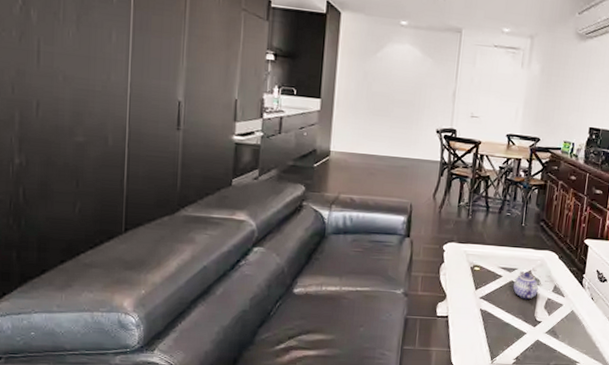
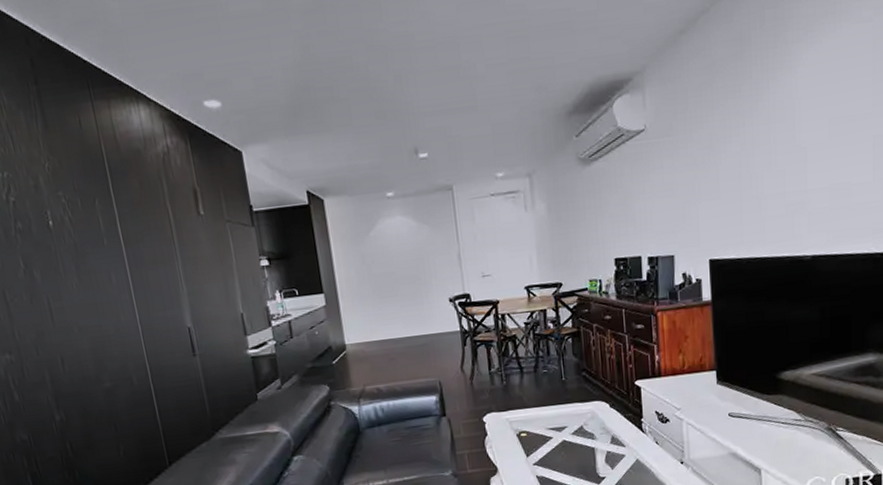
teapot: present [513,271,539,300] -> none [566,427,595,457]

